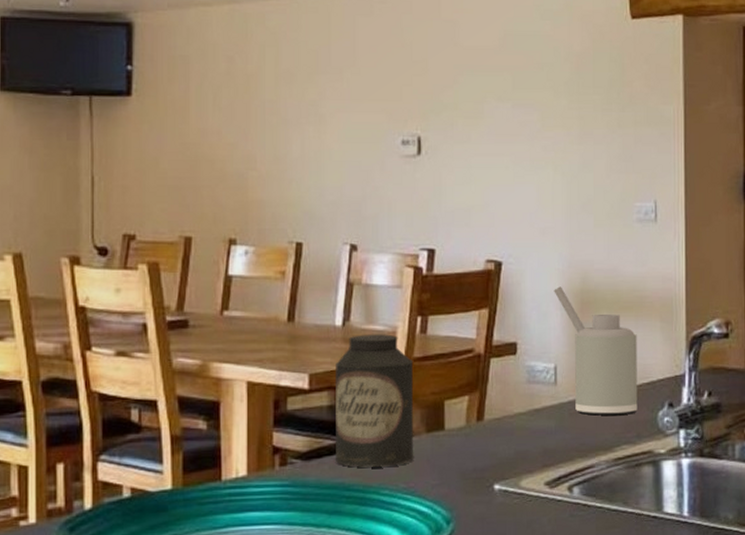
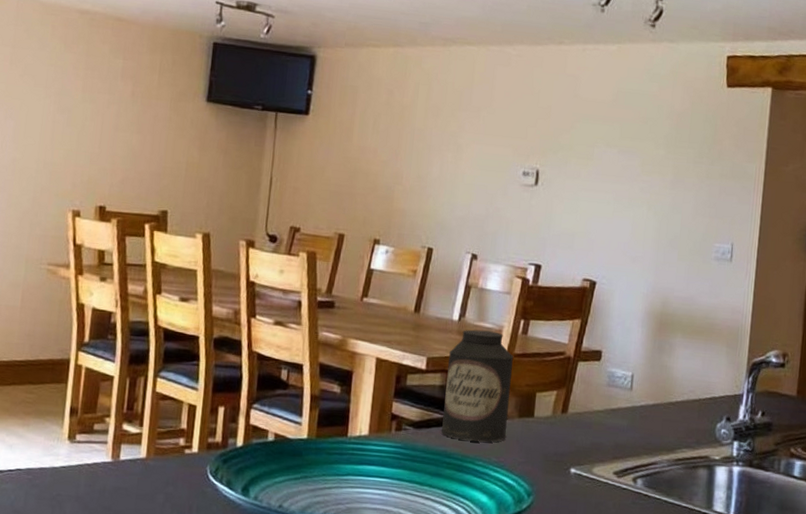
soap dispenser: present [554,286,638,416] -> none [637,307,705,423]

